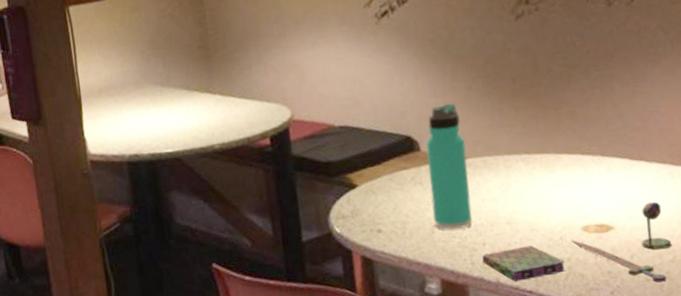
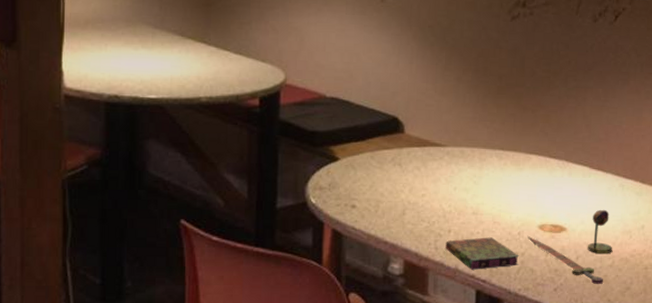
thermos bottle: present [425,103,473,230] -> none [406,90,448,213]

